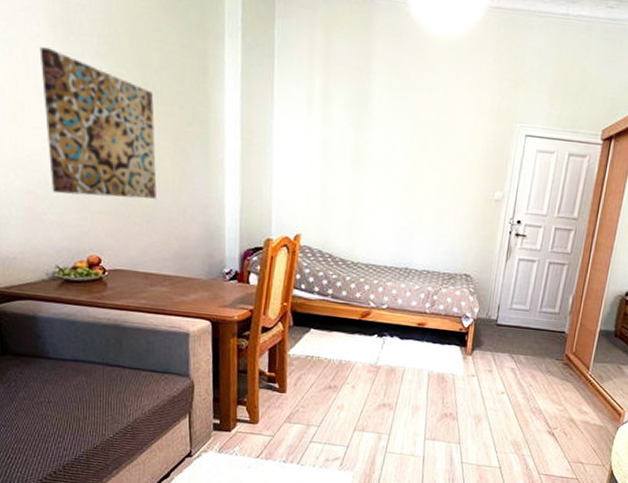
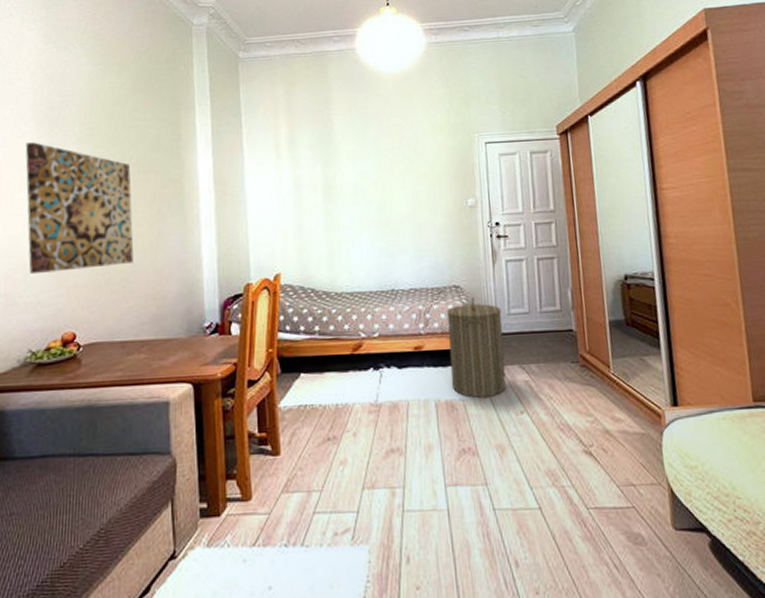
laundry hamper: none [446,287,504,376] -> present [447,297,506,398]

